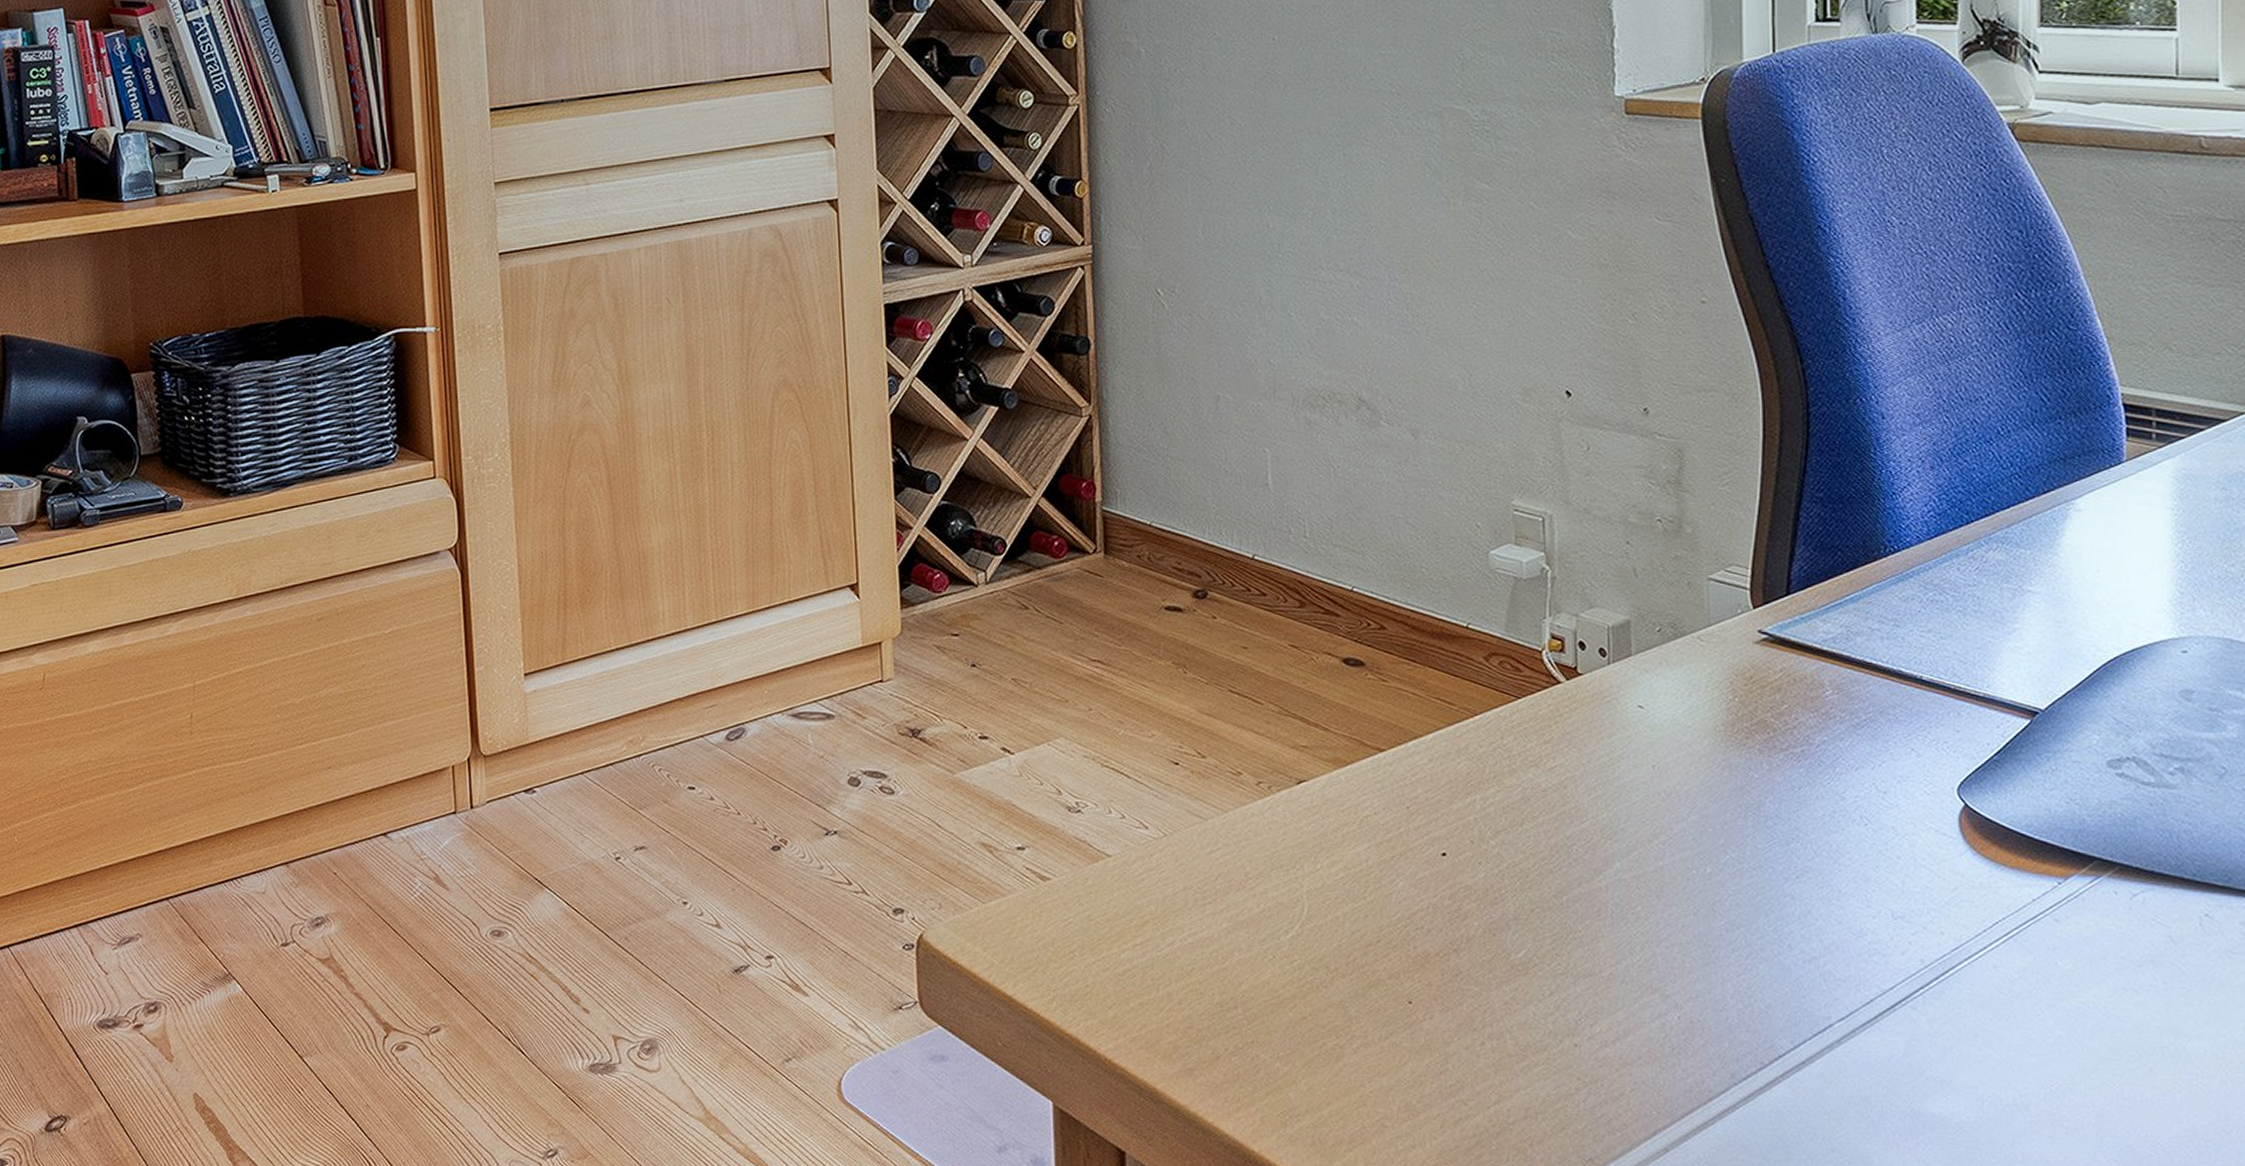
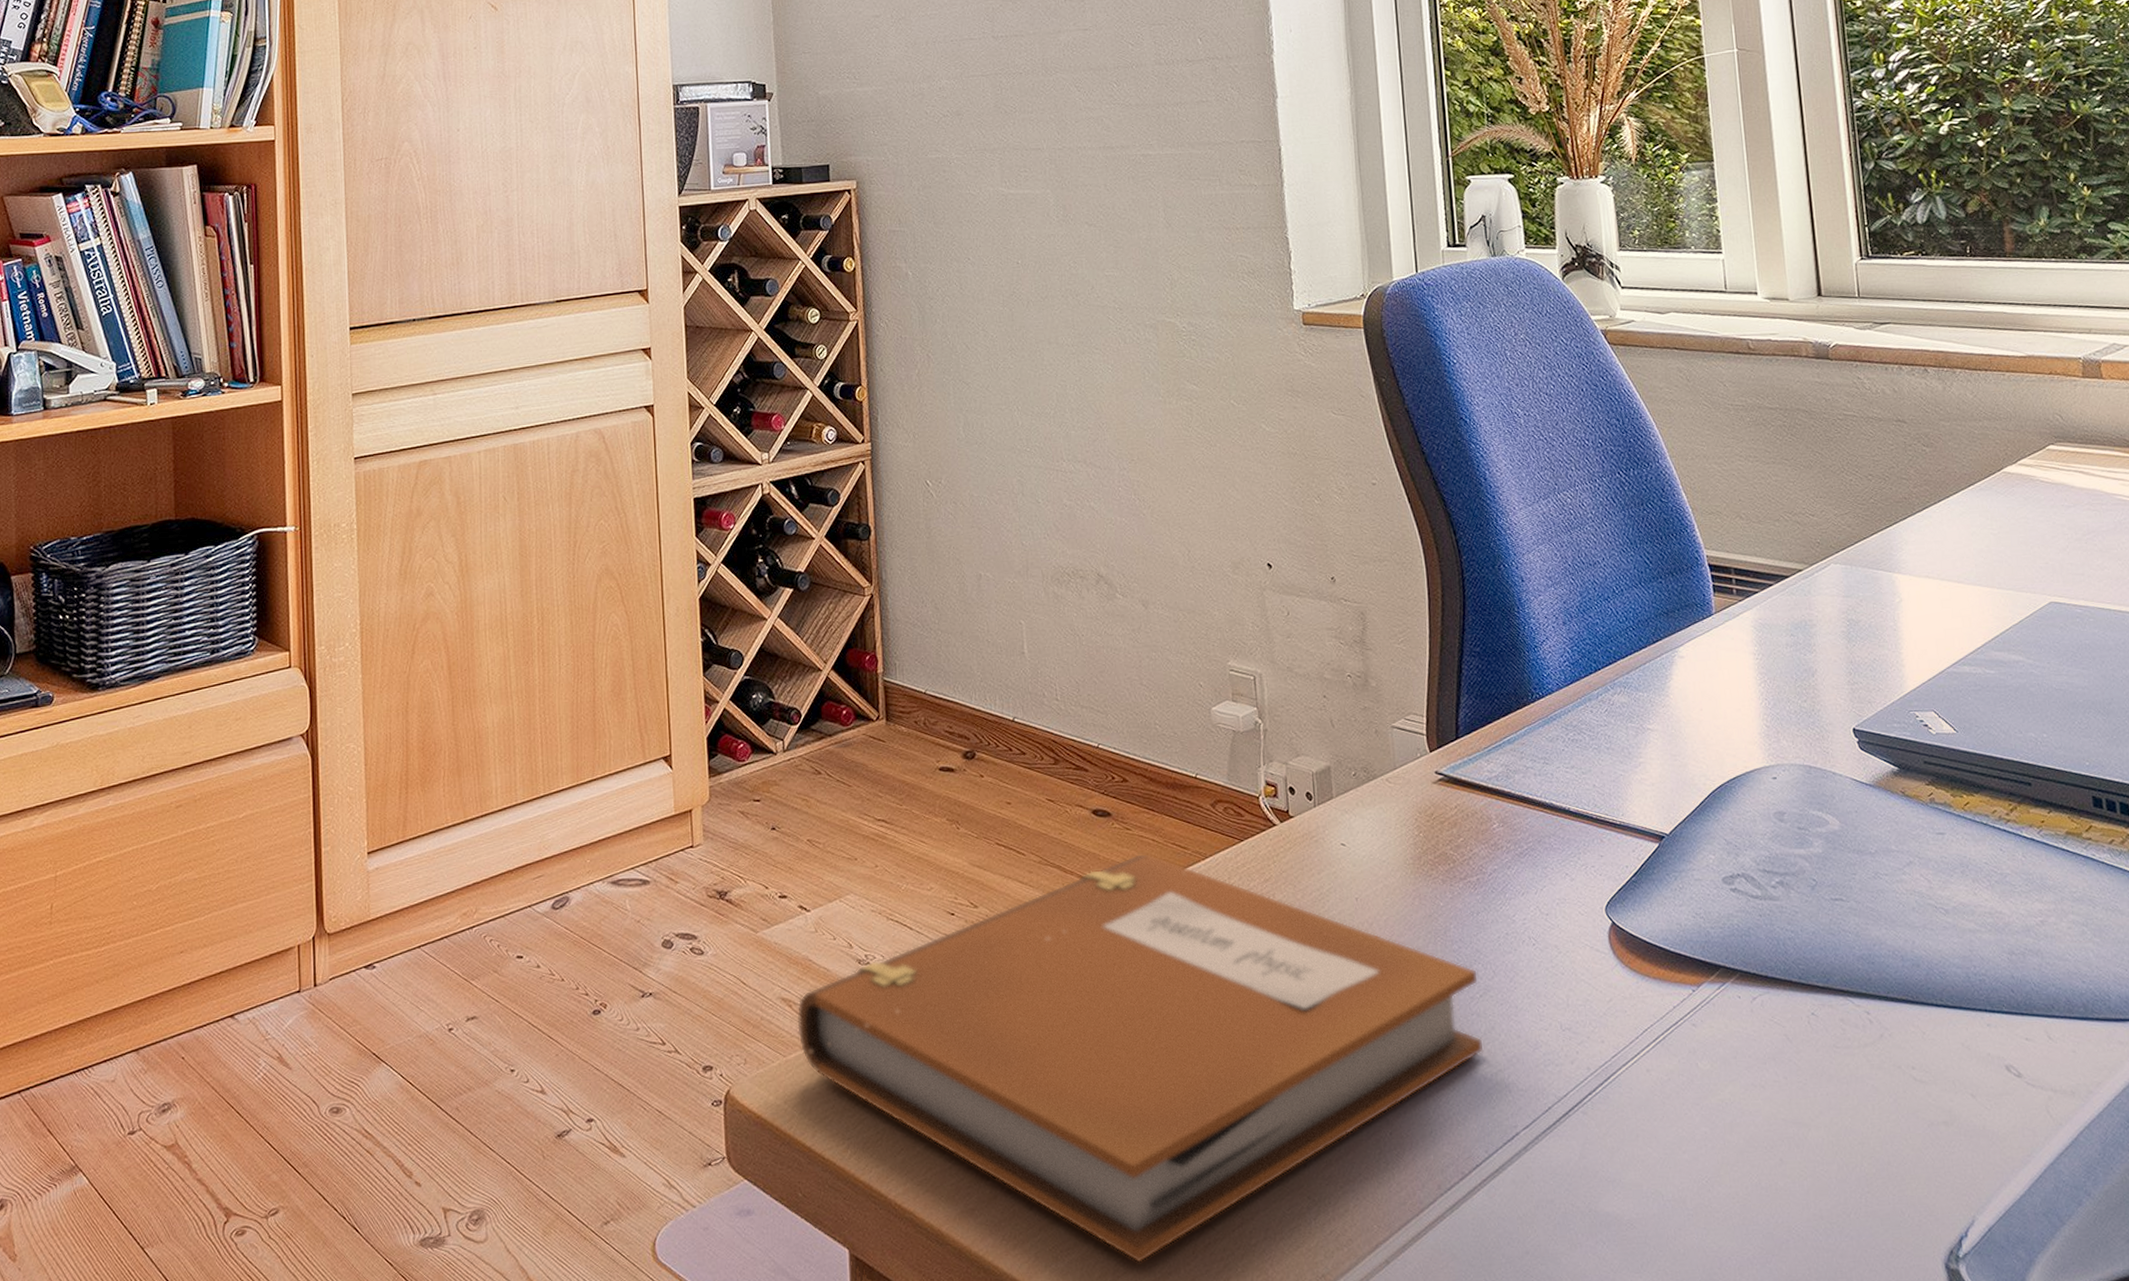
notebook: none [998,707,1796,1134] -> present [796,853,1484,1263]

